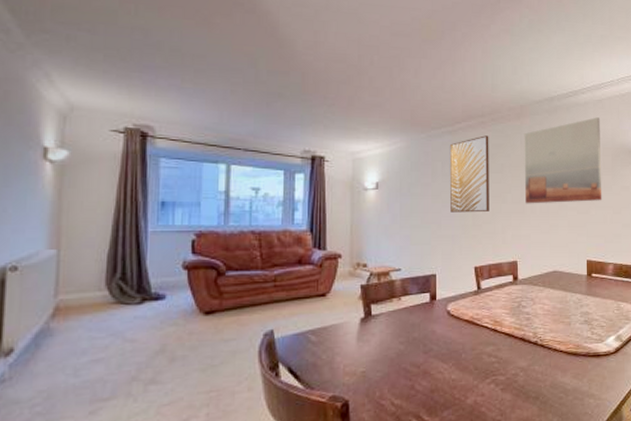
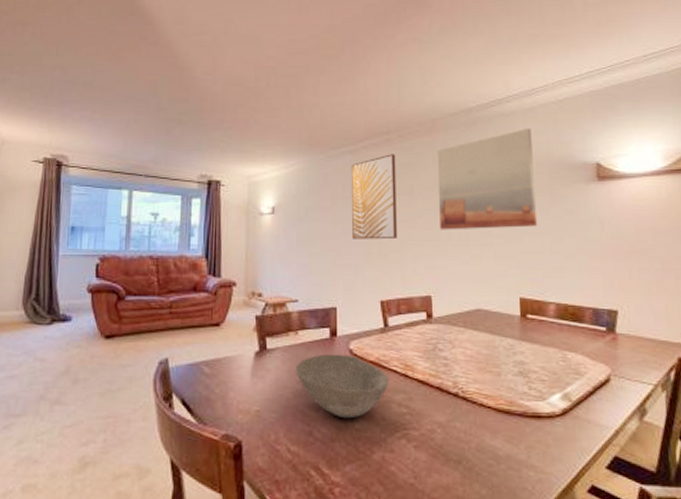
bowl: none [399,315,481,372] -> present [296,354,389,419]

